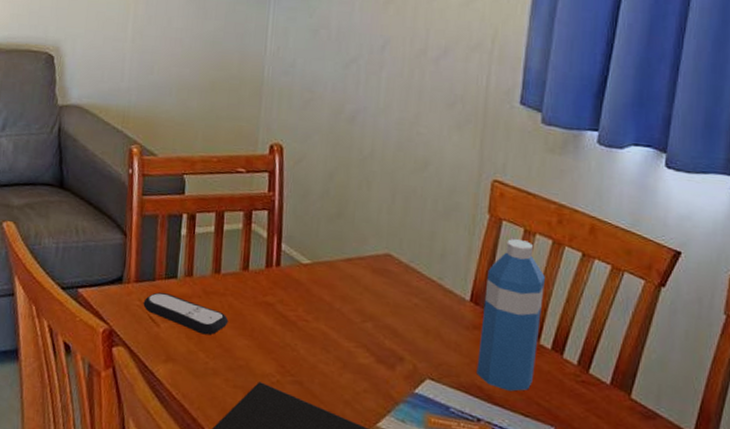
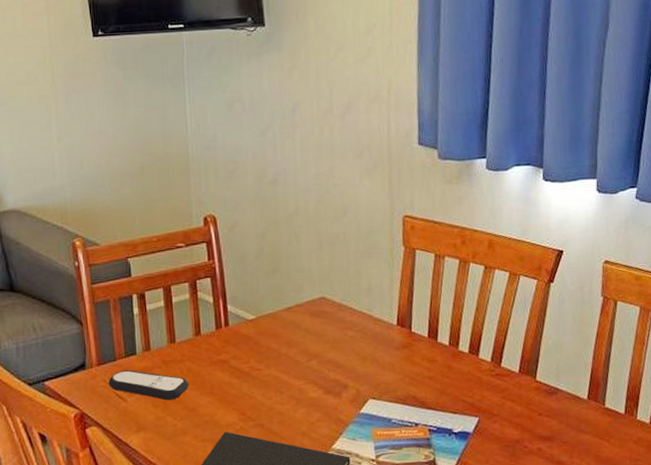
water bottle: present [476,239,545,392] -> none [408,264,457,395]

